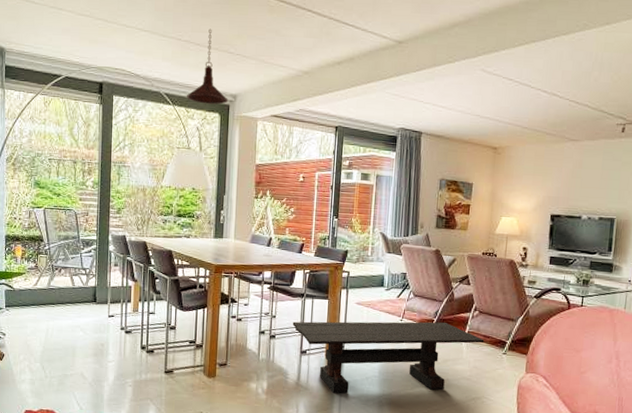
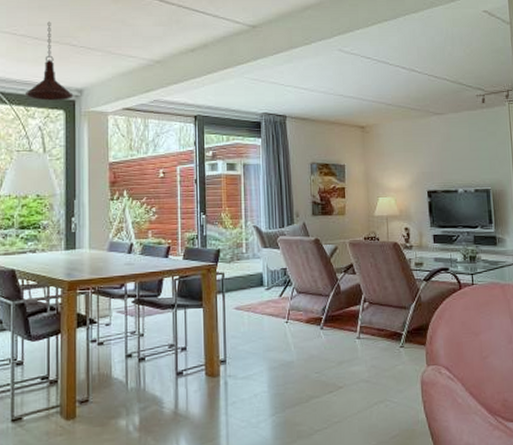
coffee table: present [292,321,485,393] -> none [164,319,379,418]

